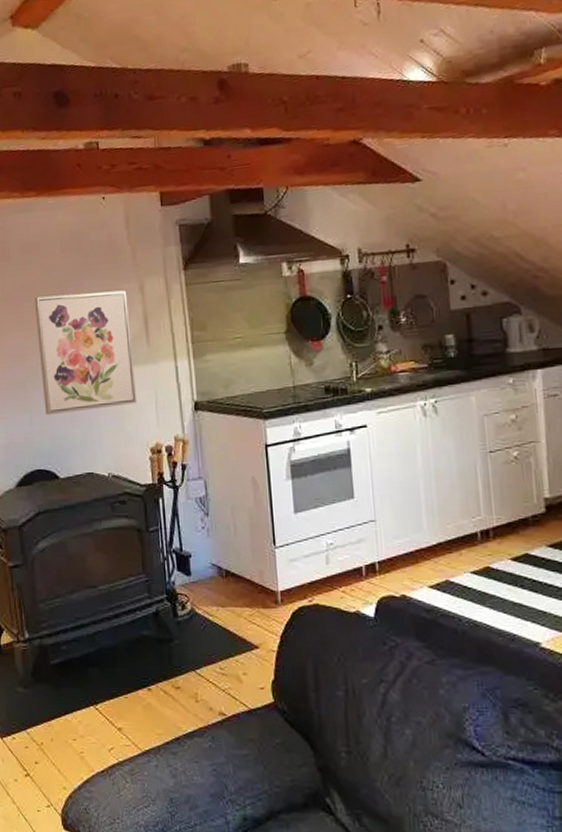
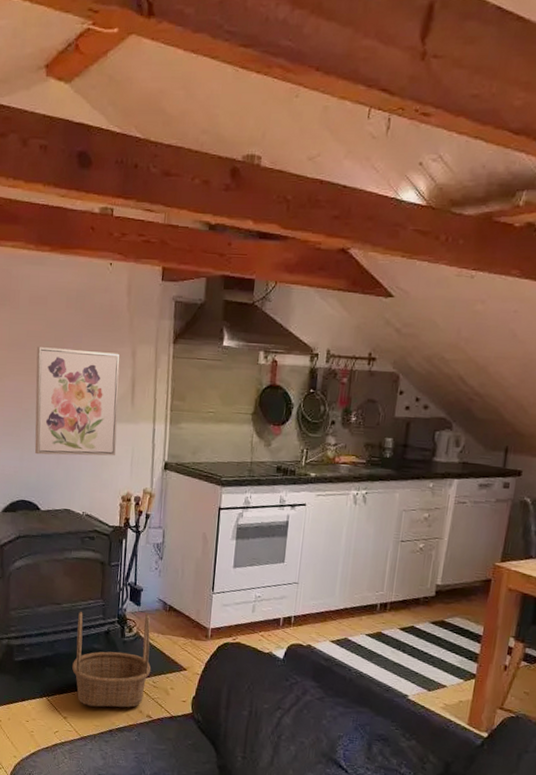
basket: none [119,584,216,710] -> present [72,611,151,708]

